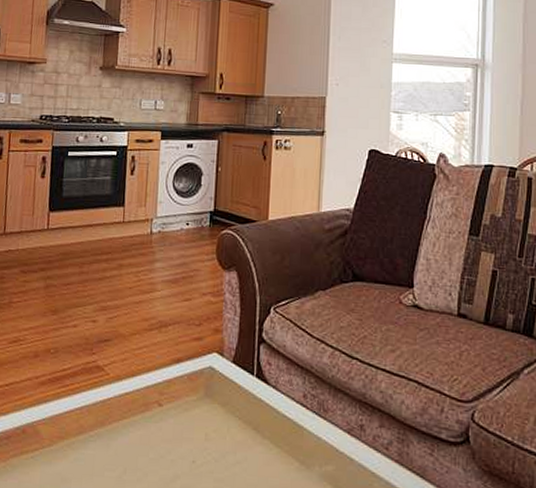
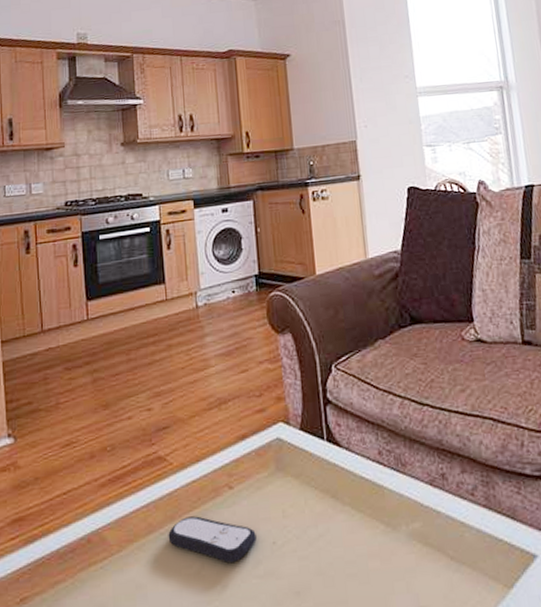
remote control: none [96,425,178,474] -> present [168,516,257,564]

